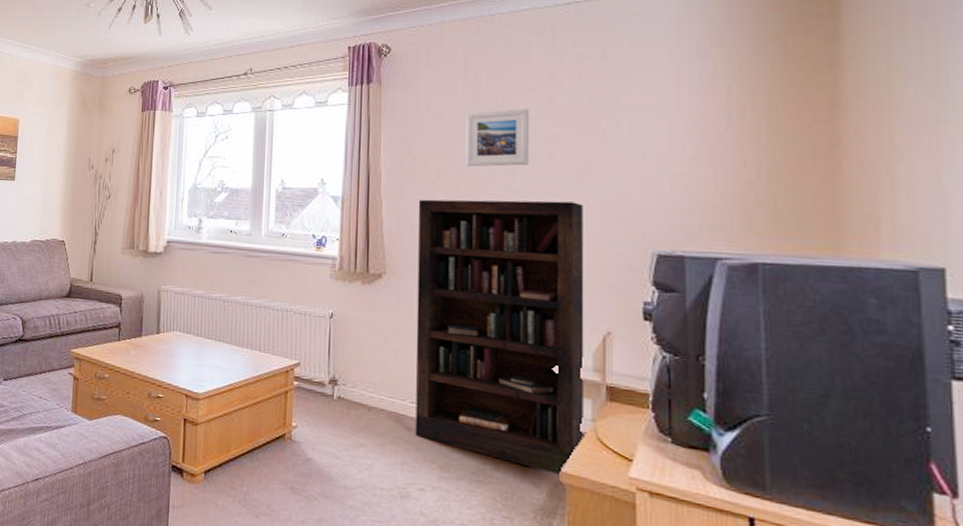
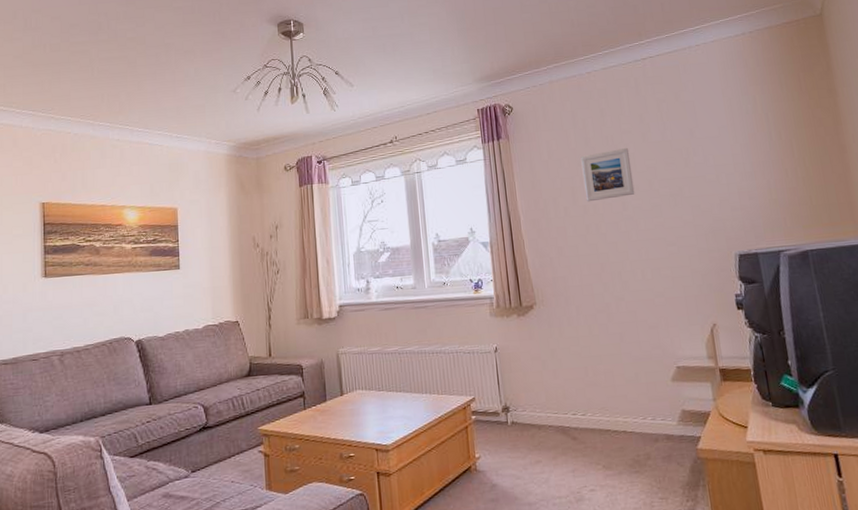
bookcase: present [415,199,584,476] -> none [553,220,709,452]

